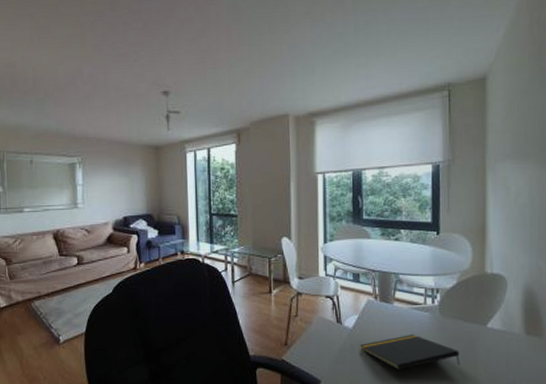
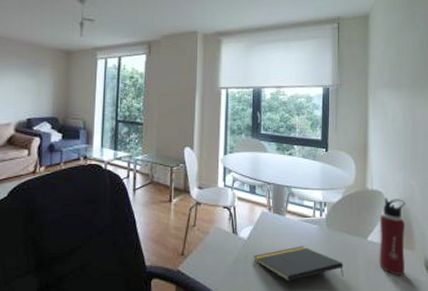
water bottle: none [500,281,532,364] -> present [379,198,406,276]

